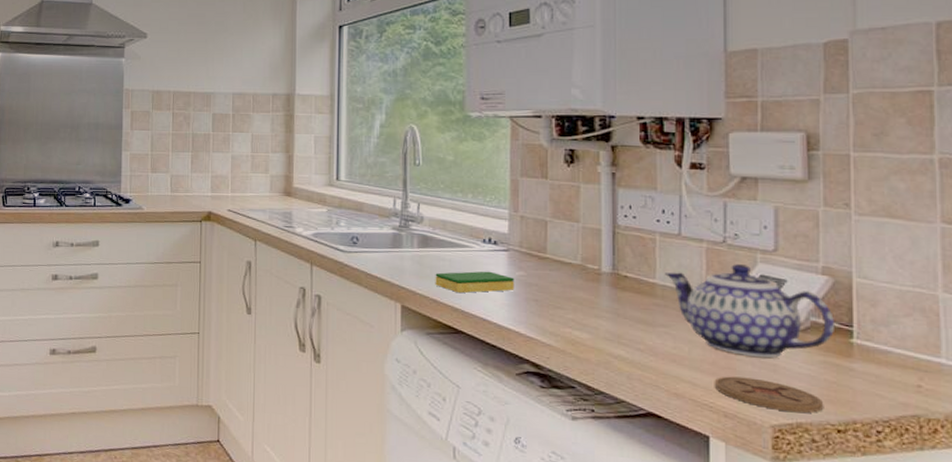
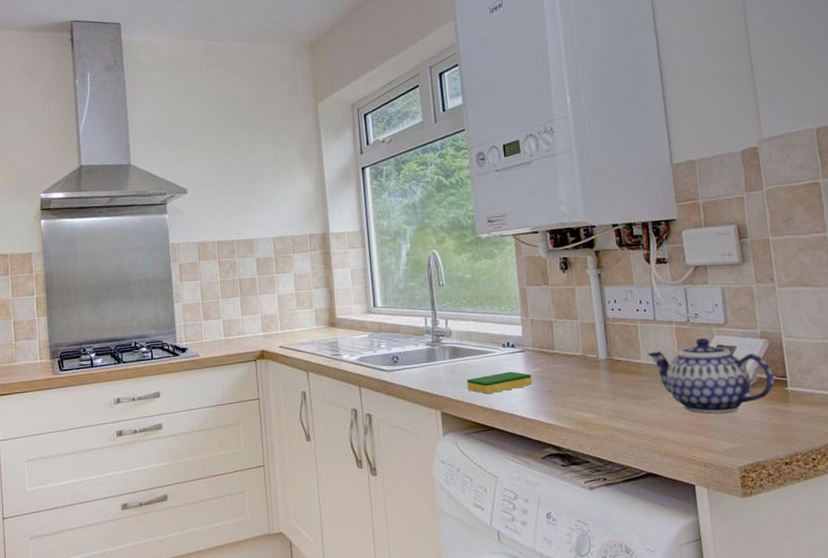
coaster: present [714,376,824,413] -> none [693,430,774,454]

